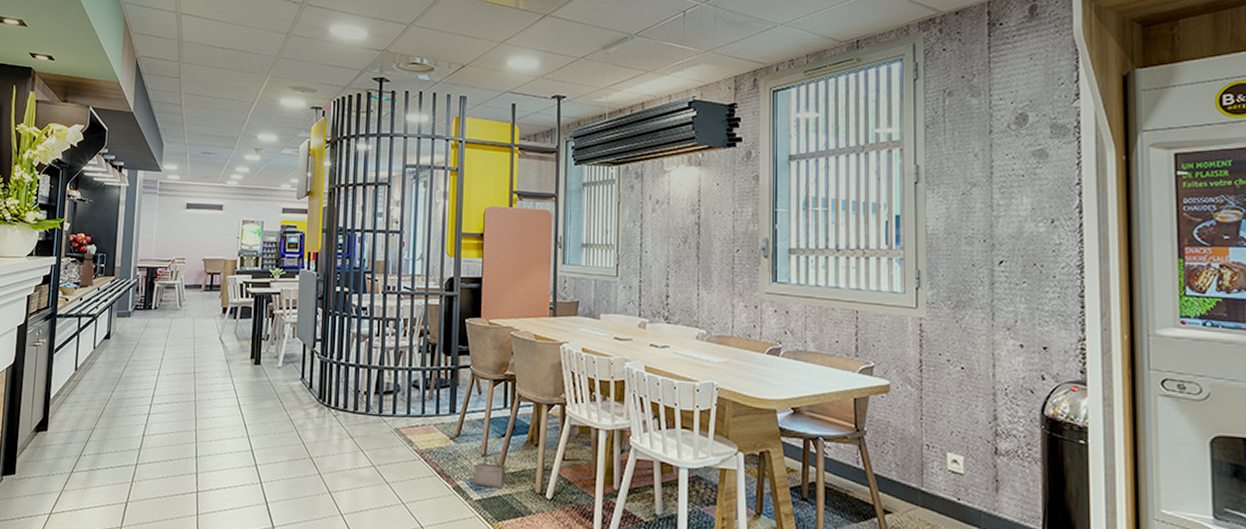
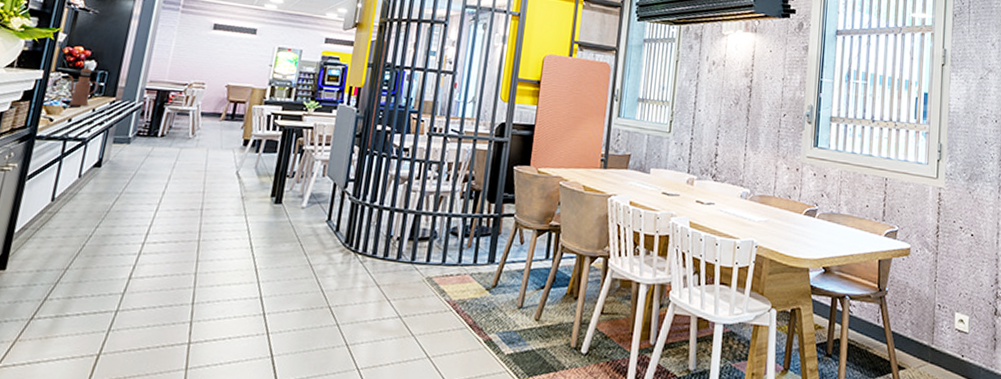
handbag: present [469,449,513,489] -> none [502,301,549,343]

